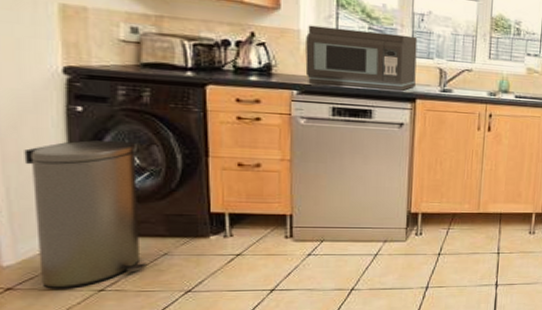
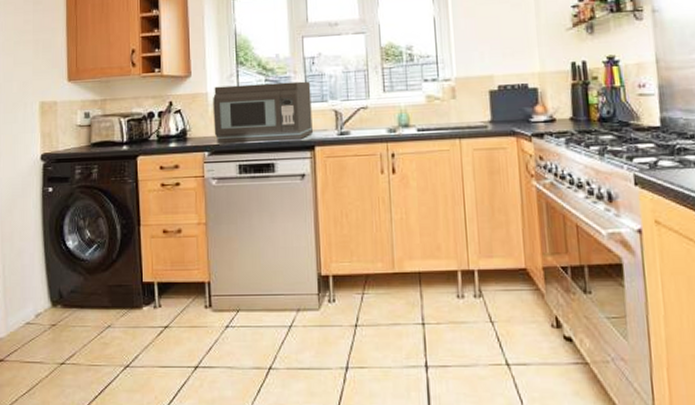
pedal bin: present [24,140,148,289] -> none [15,215,96,362]

